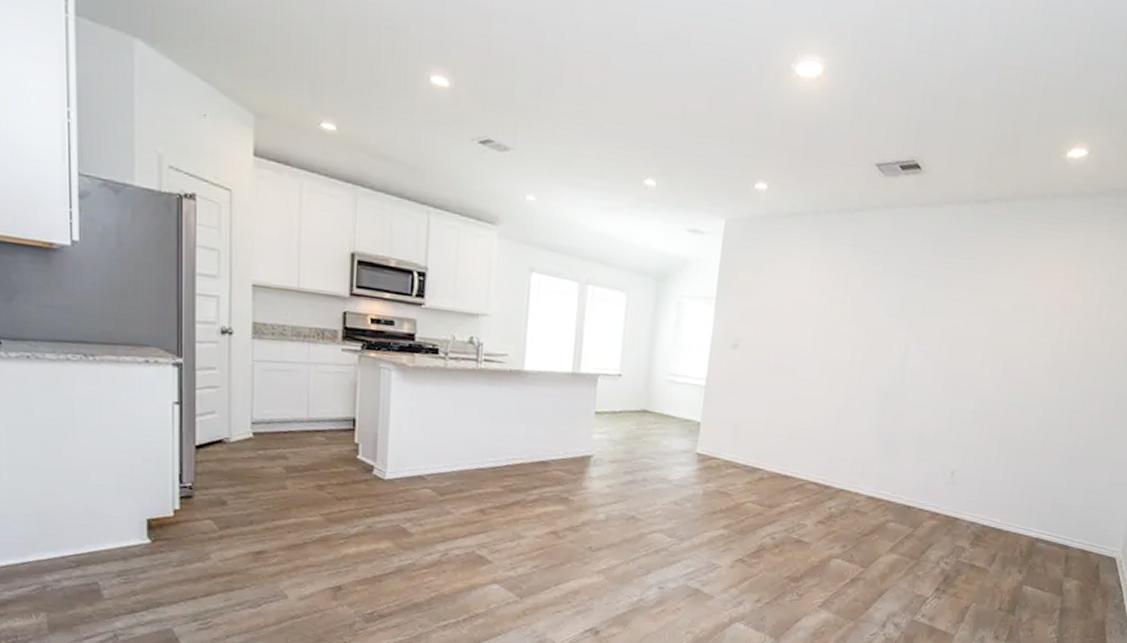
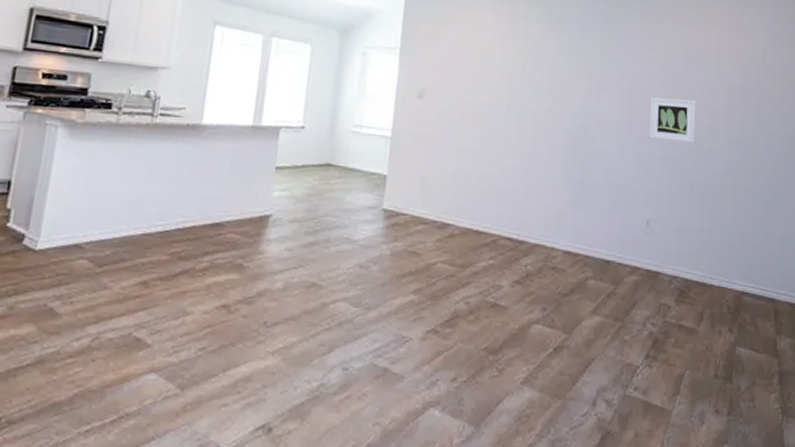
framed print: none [964,351,1019,398] -> present [649,97,696,143]

